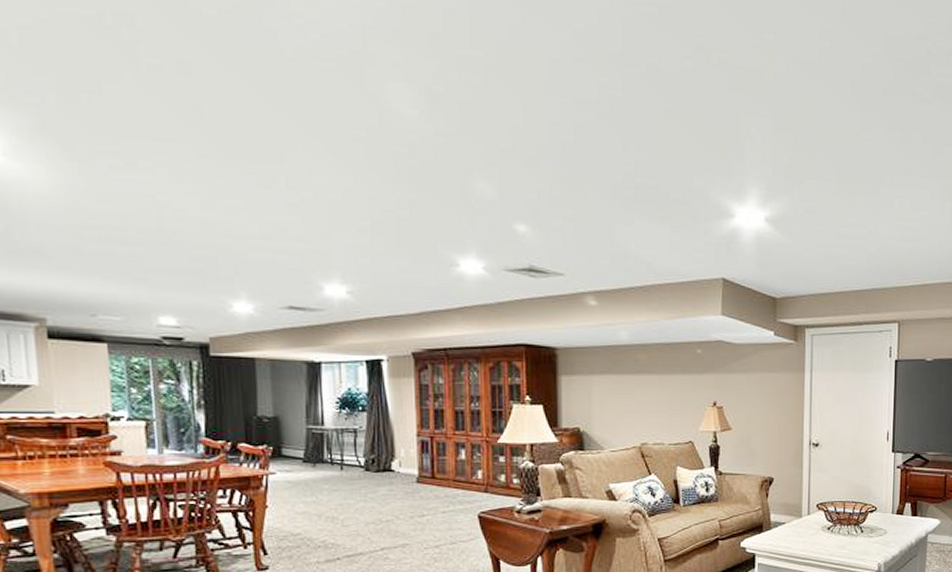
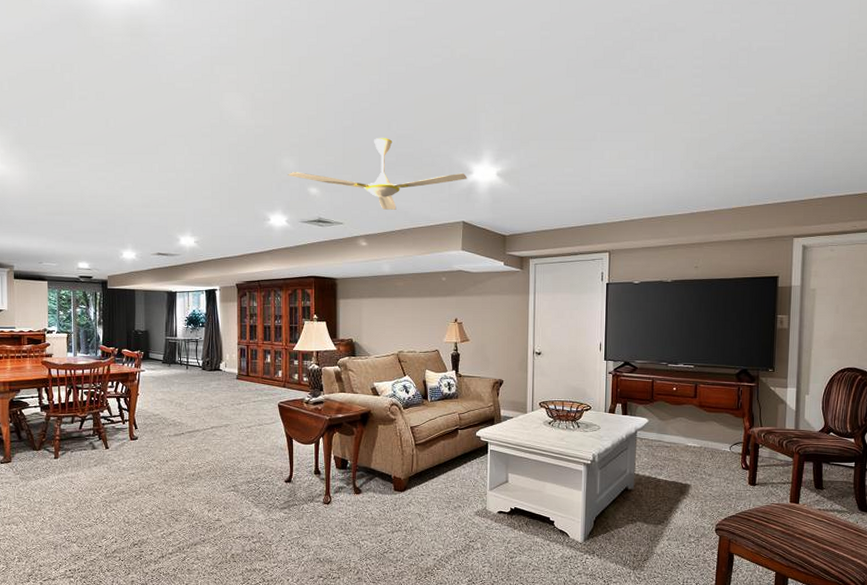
ceiling fan: none [484,162,728,259] -> present [288,138,468,210]

